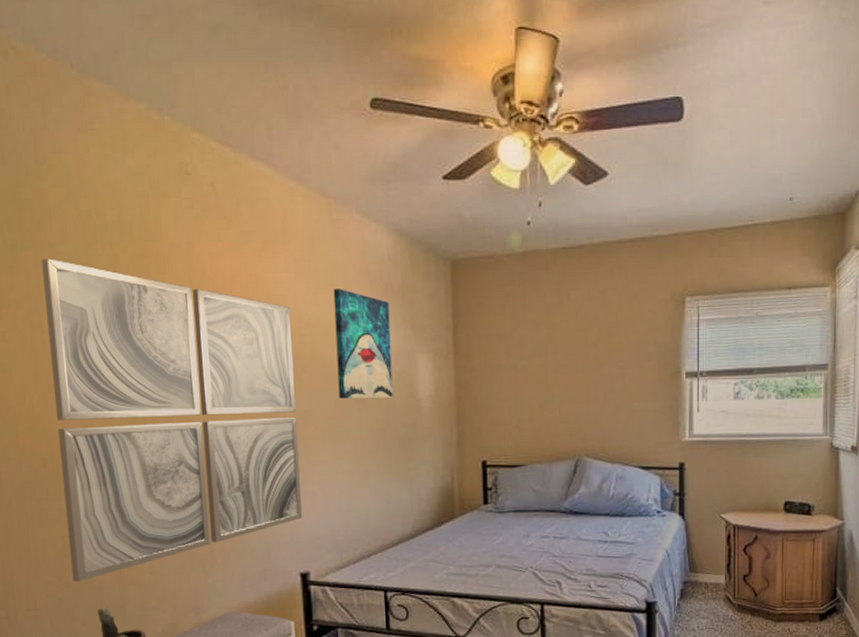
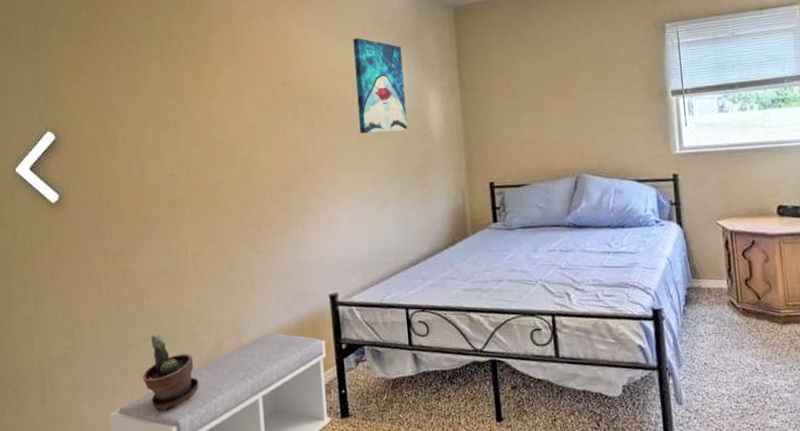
wall art: present [41,258,302,582] -> none [110,30,330,312]

